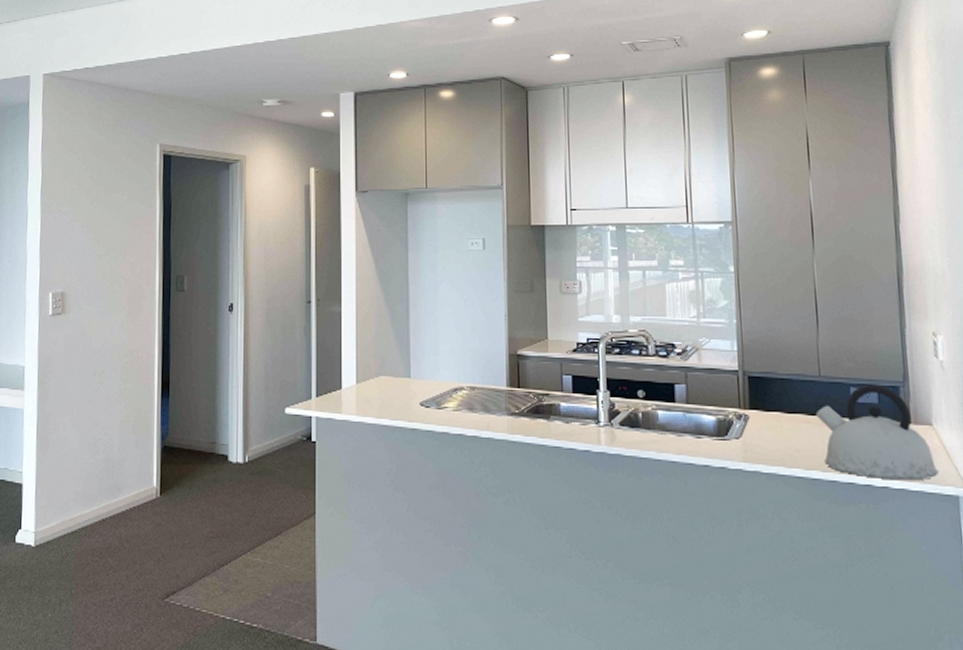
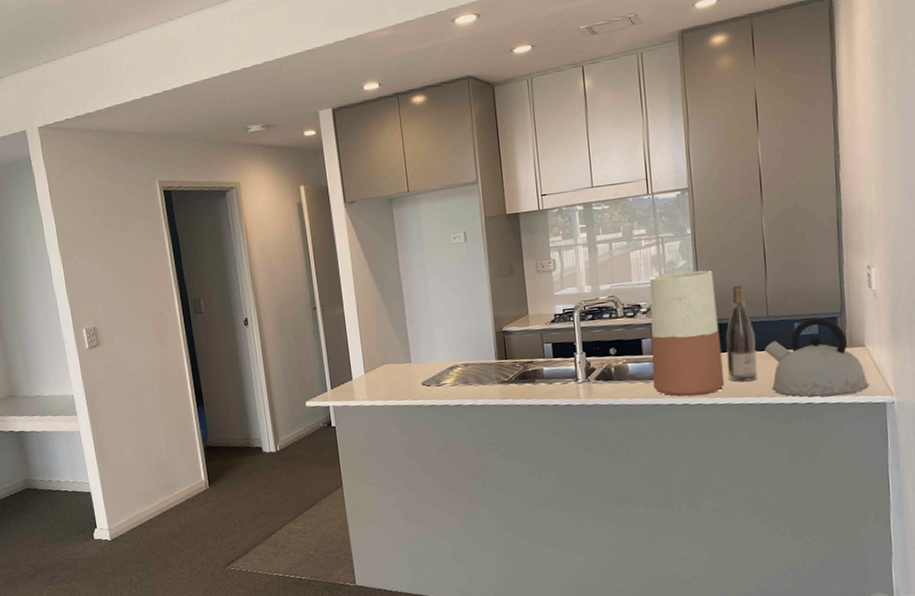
vase: none [685,312,768,459] -> present [649,270,724,397]
wine bottle: none [771,335,808,450] -> present [725,284,758,383]

